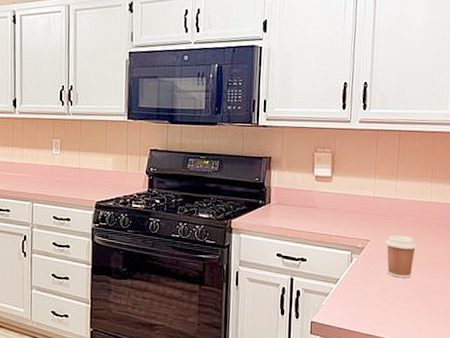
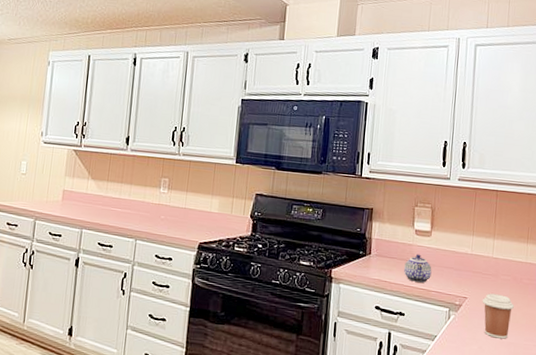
teapot: none [305,200,333,228] -> present [404,254,432,283]

